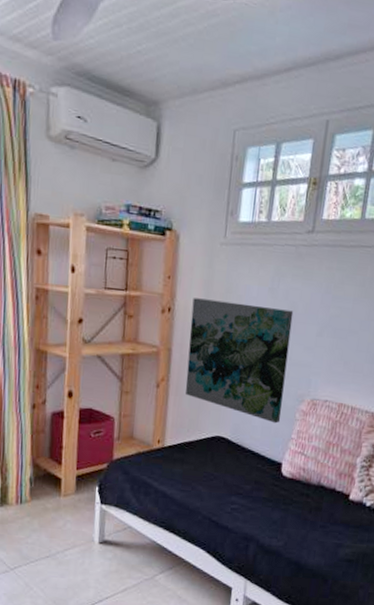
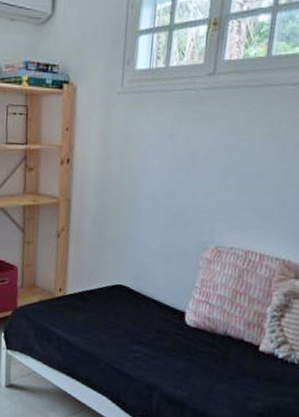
wall art: present [185,298,294,424] -> none [85,148,195,272]

